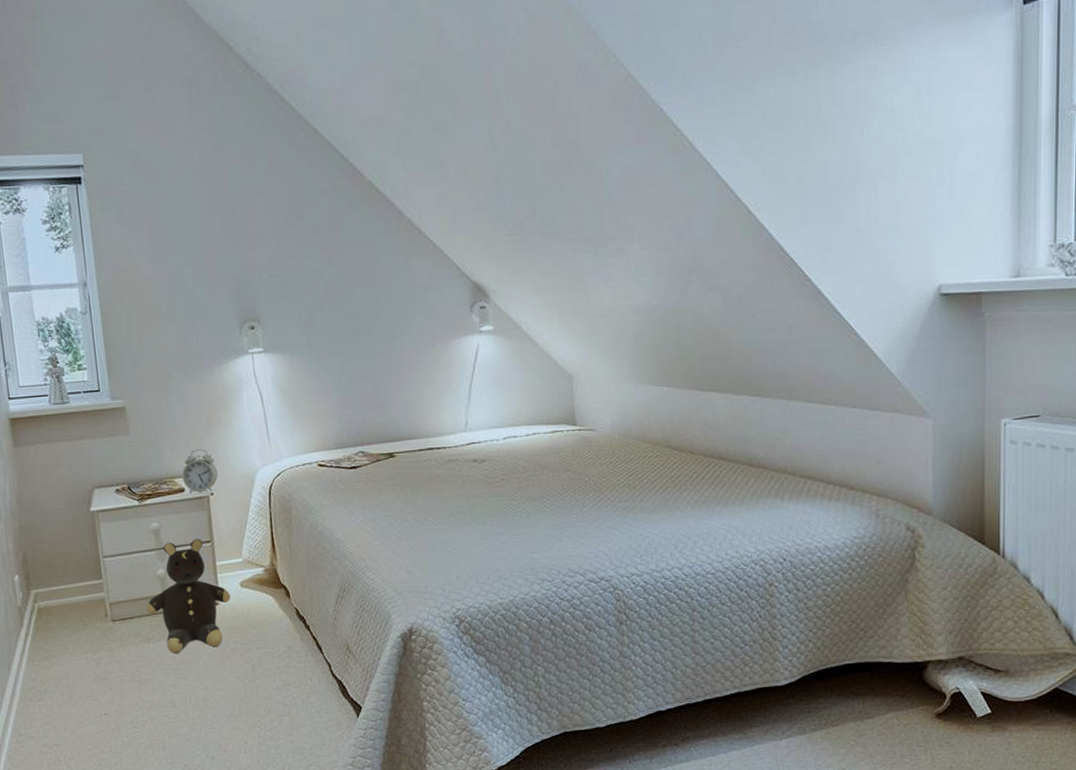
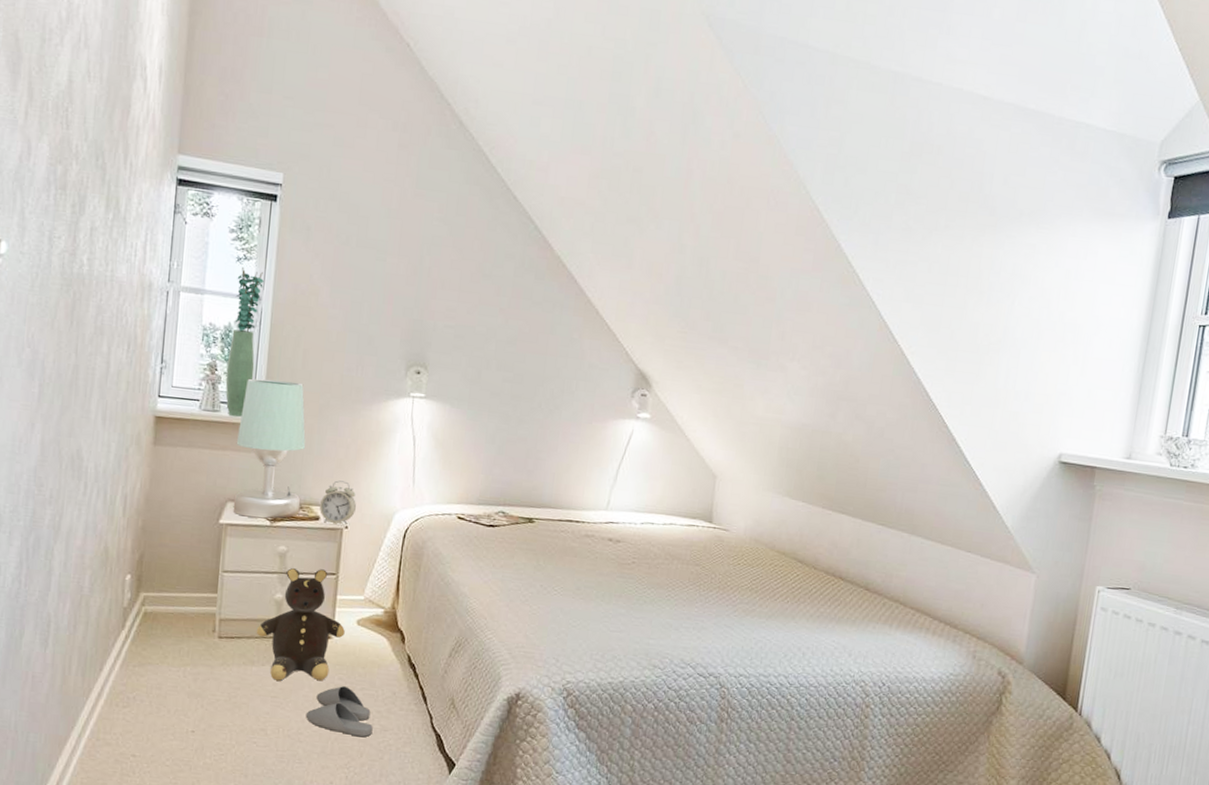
vase: none [59,255,95,406] -> present [225,266,264,418]
table lamp: none [88,360,165,501] -> present [233,378,306,520]
slippers: none [208,647,276,695] -> present [305,685,373,738]

